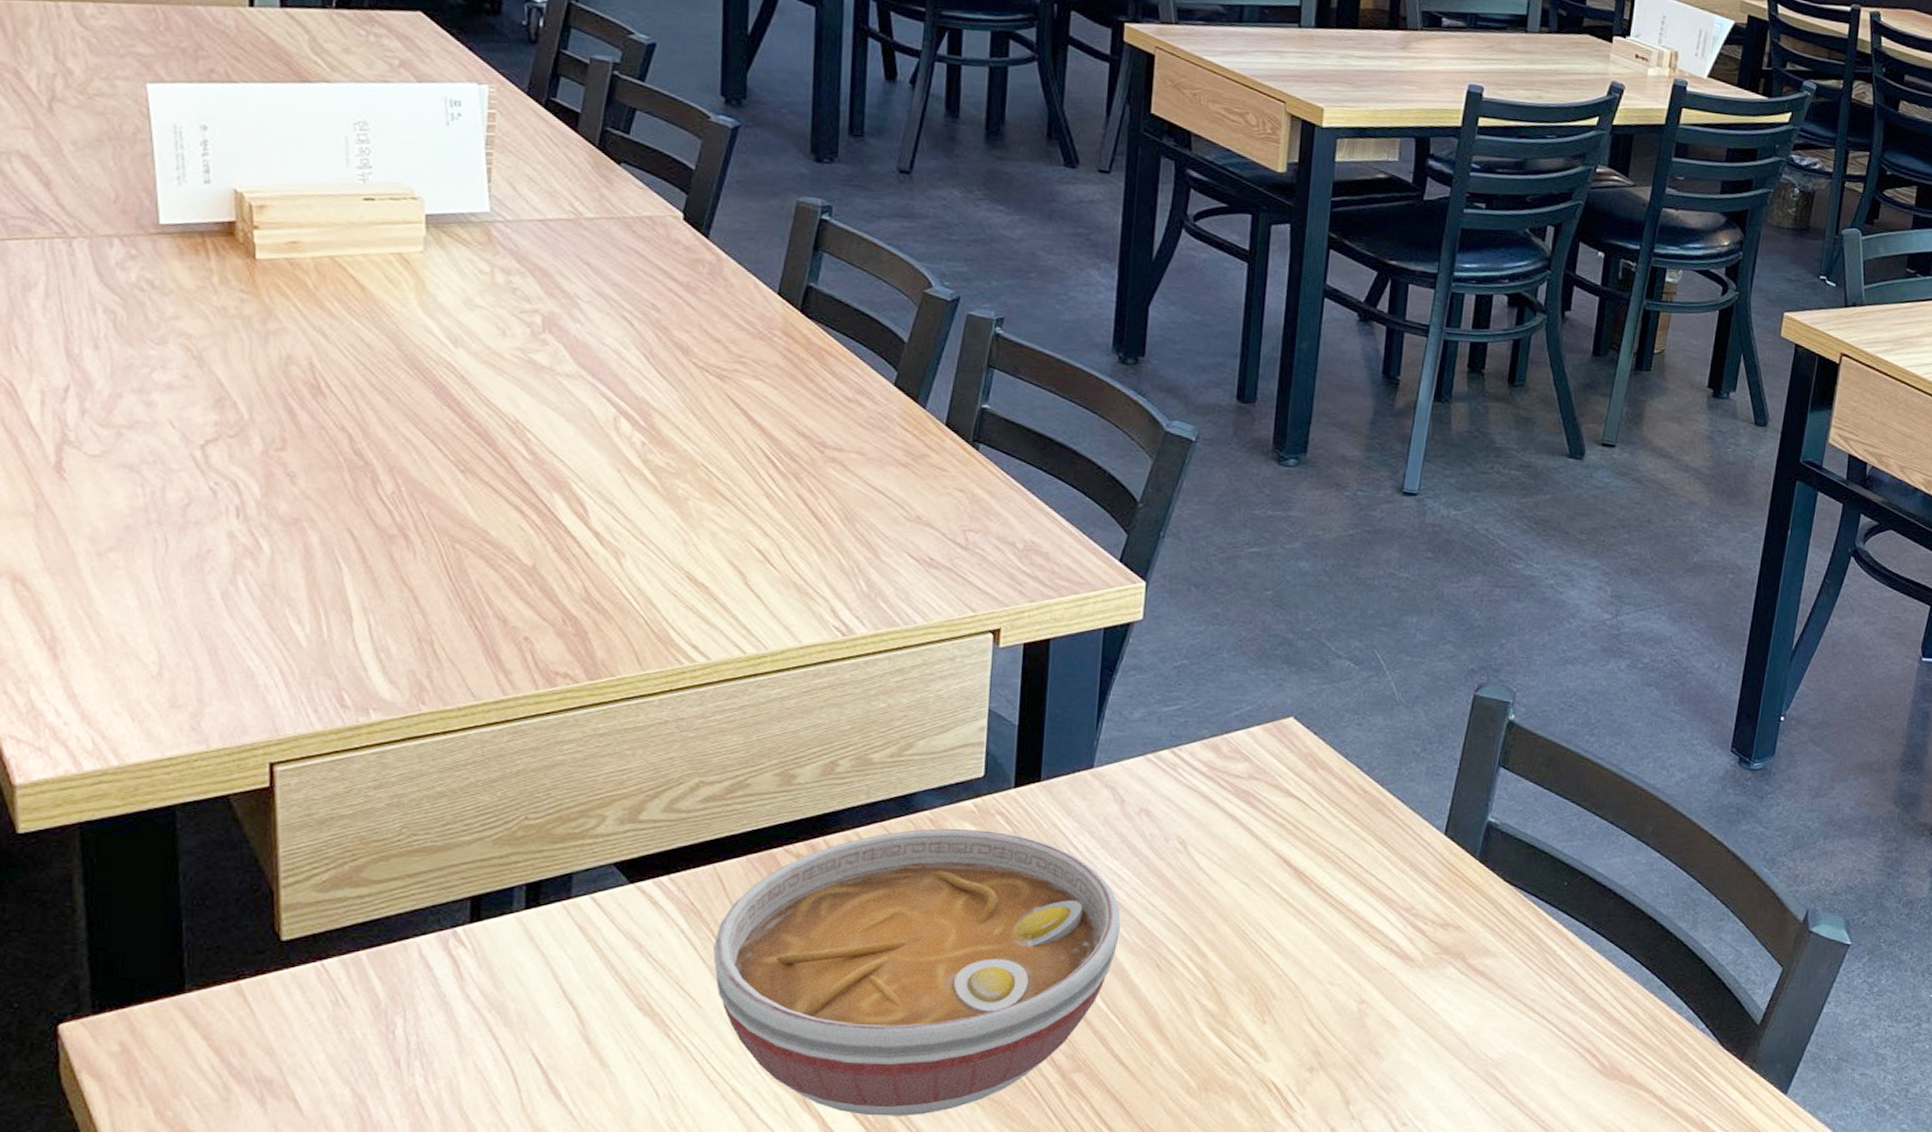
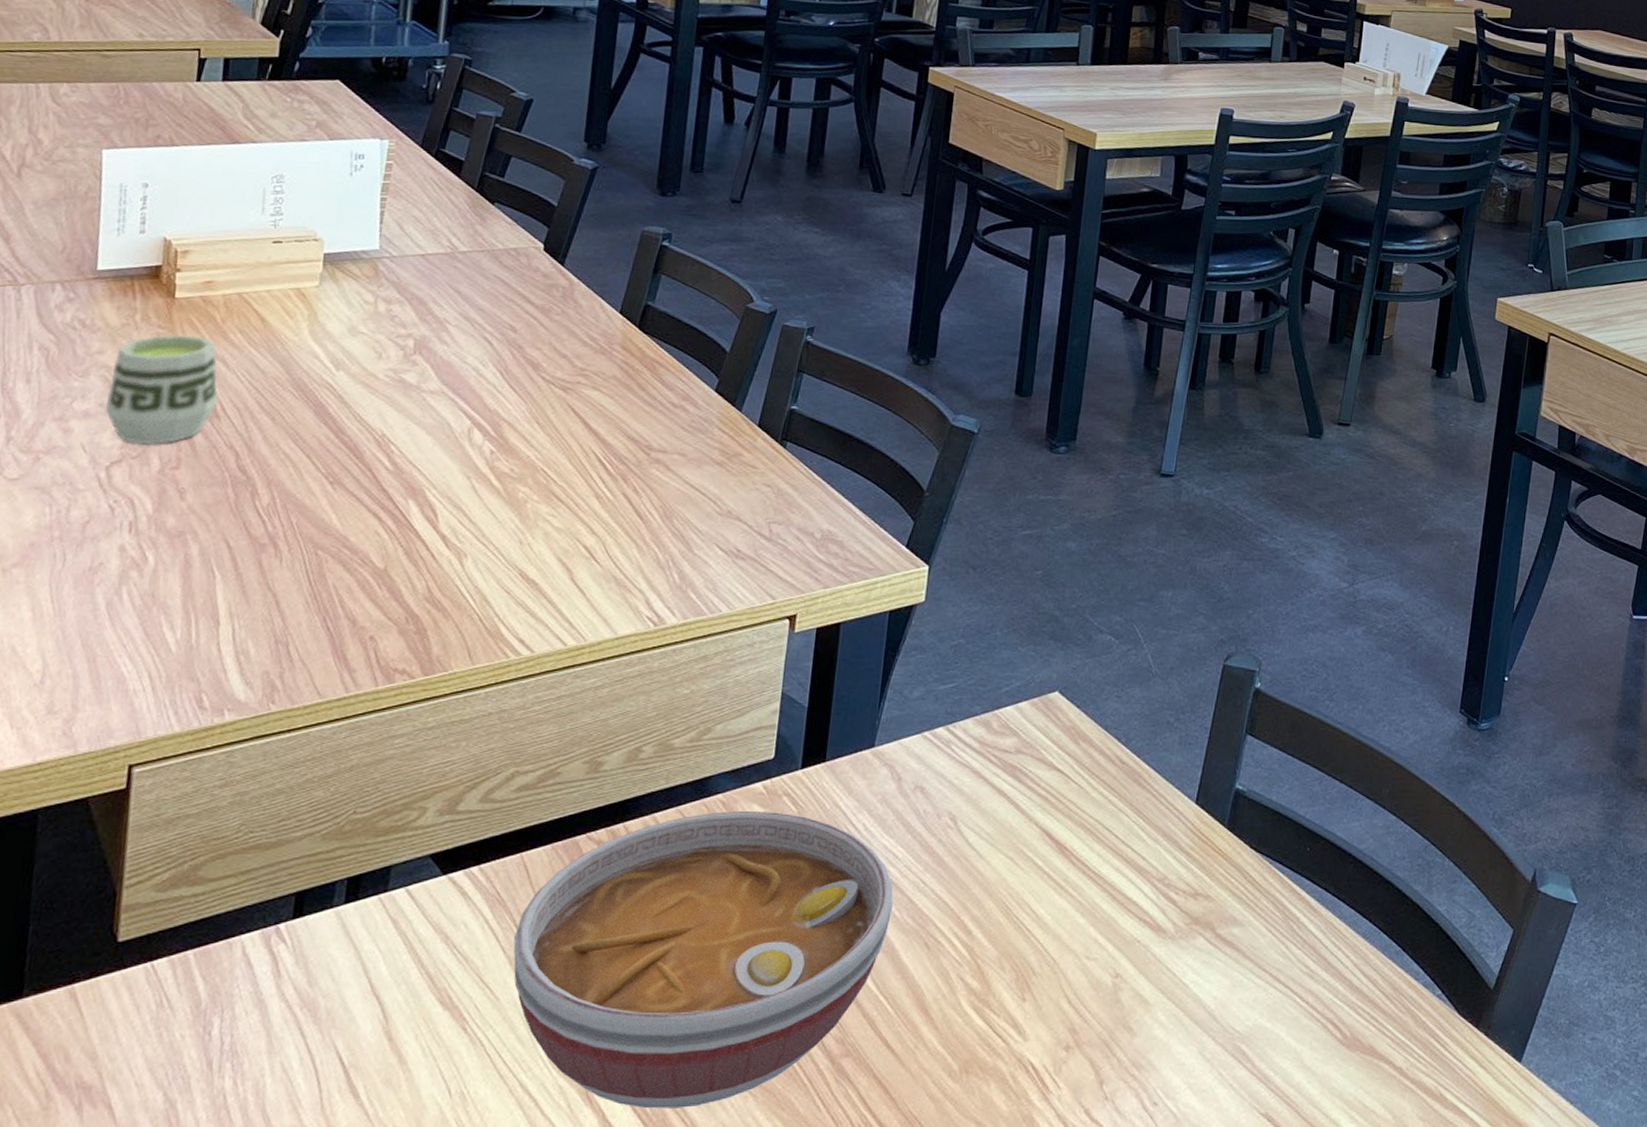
cup: none [190,300,322,422] -> present [104,334,219,445]

